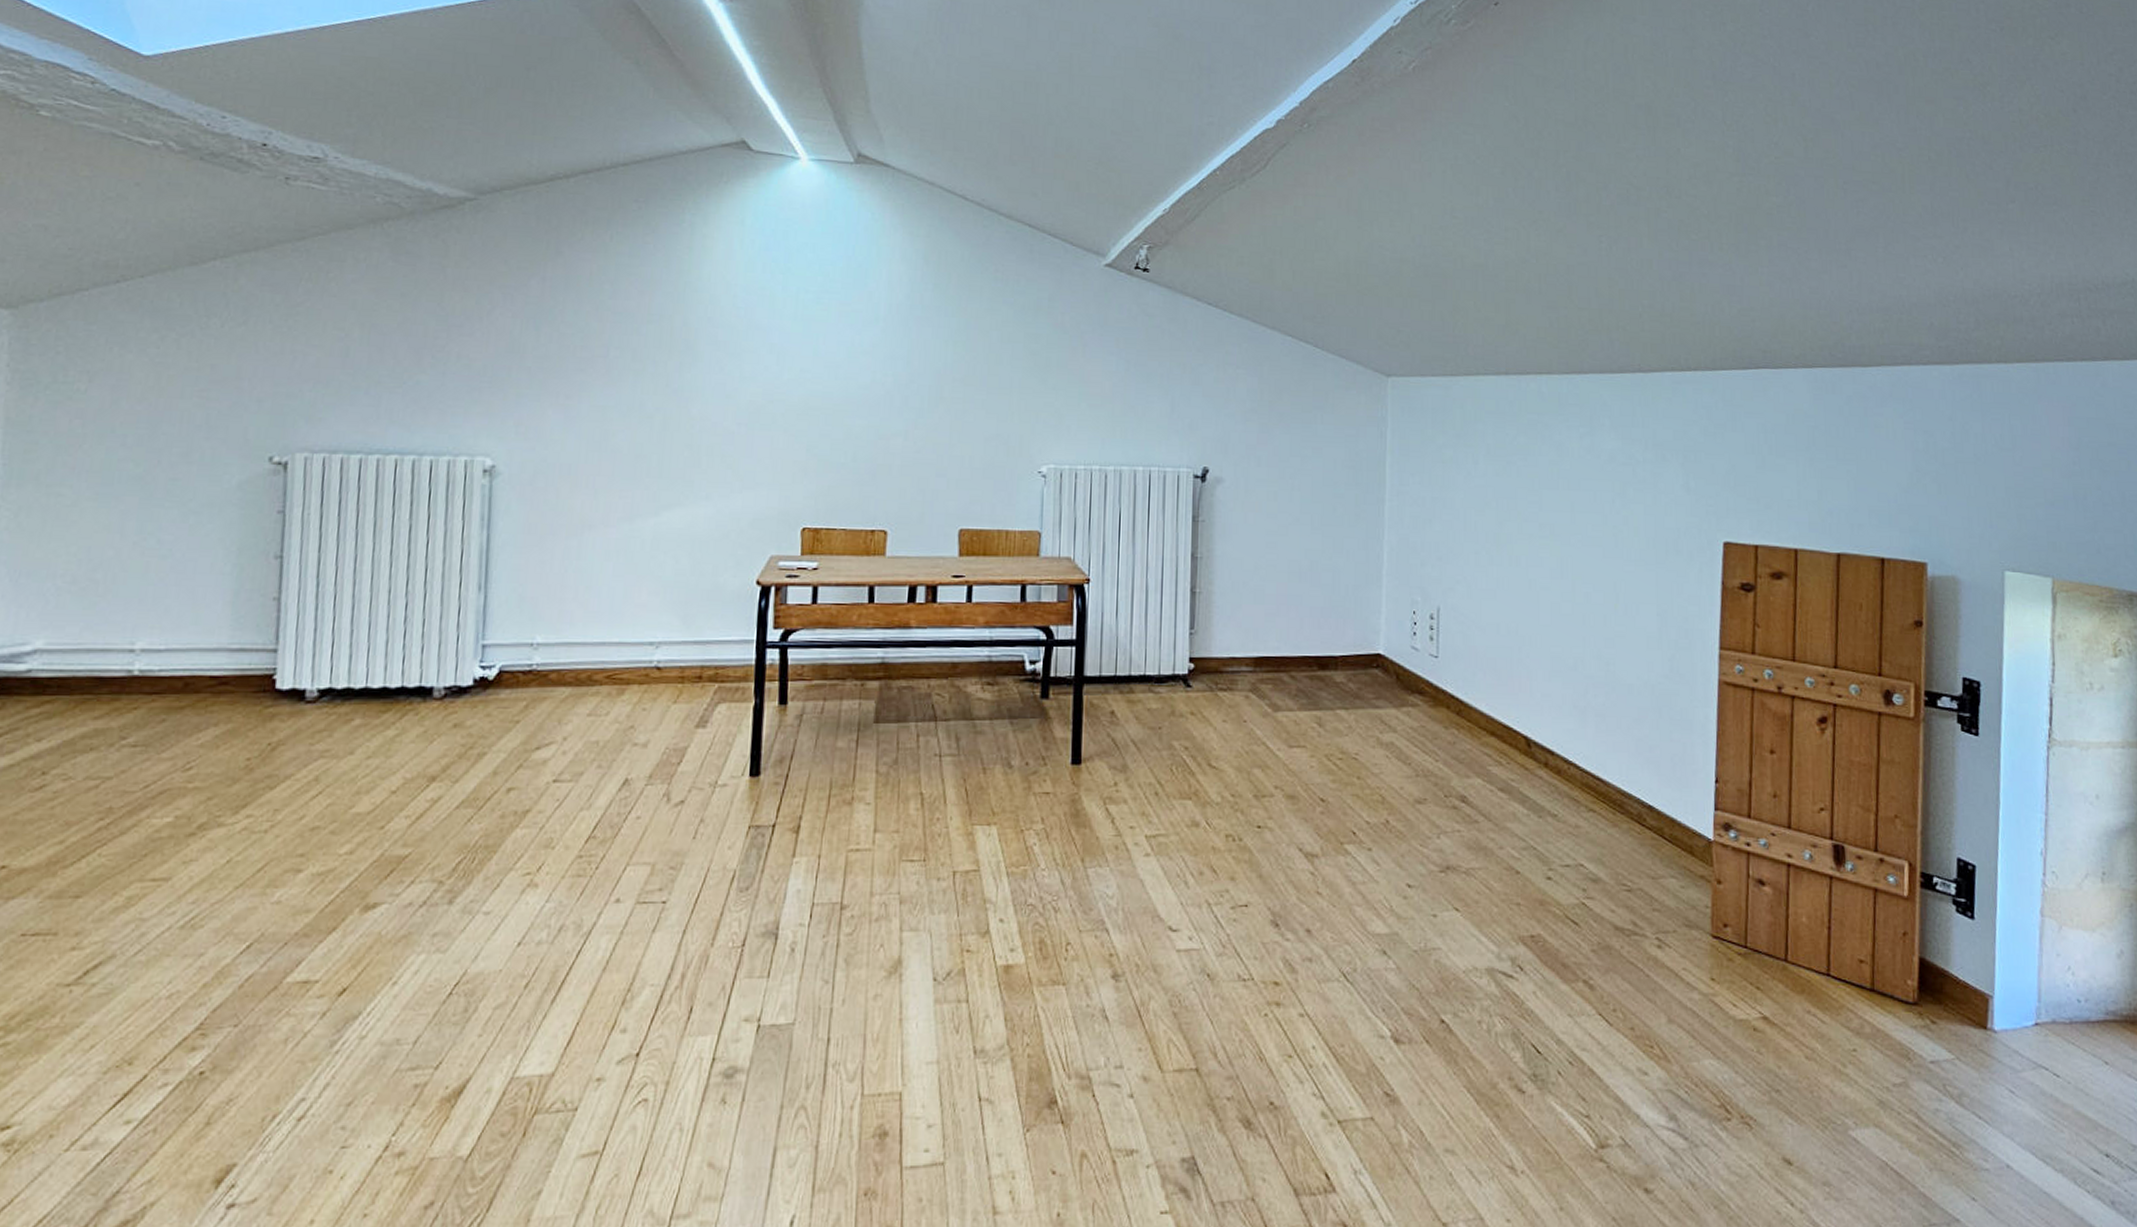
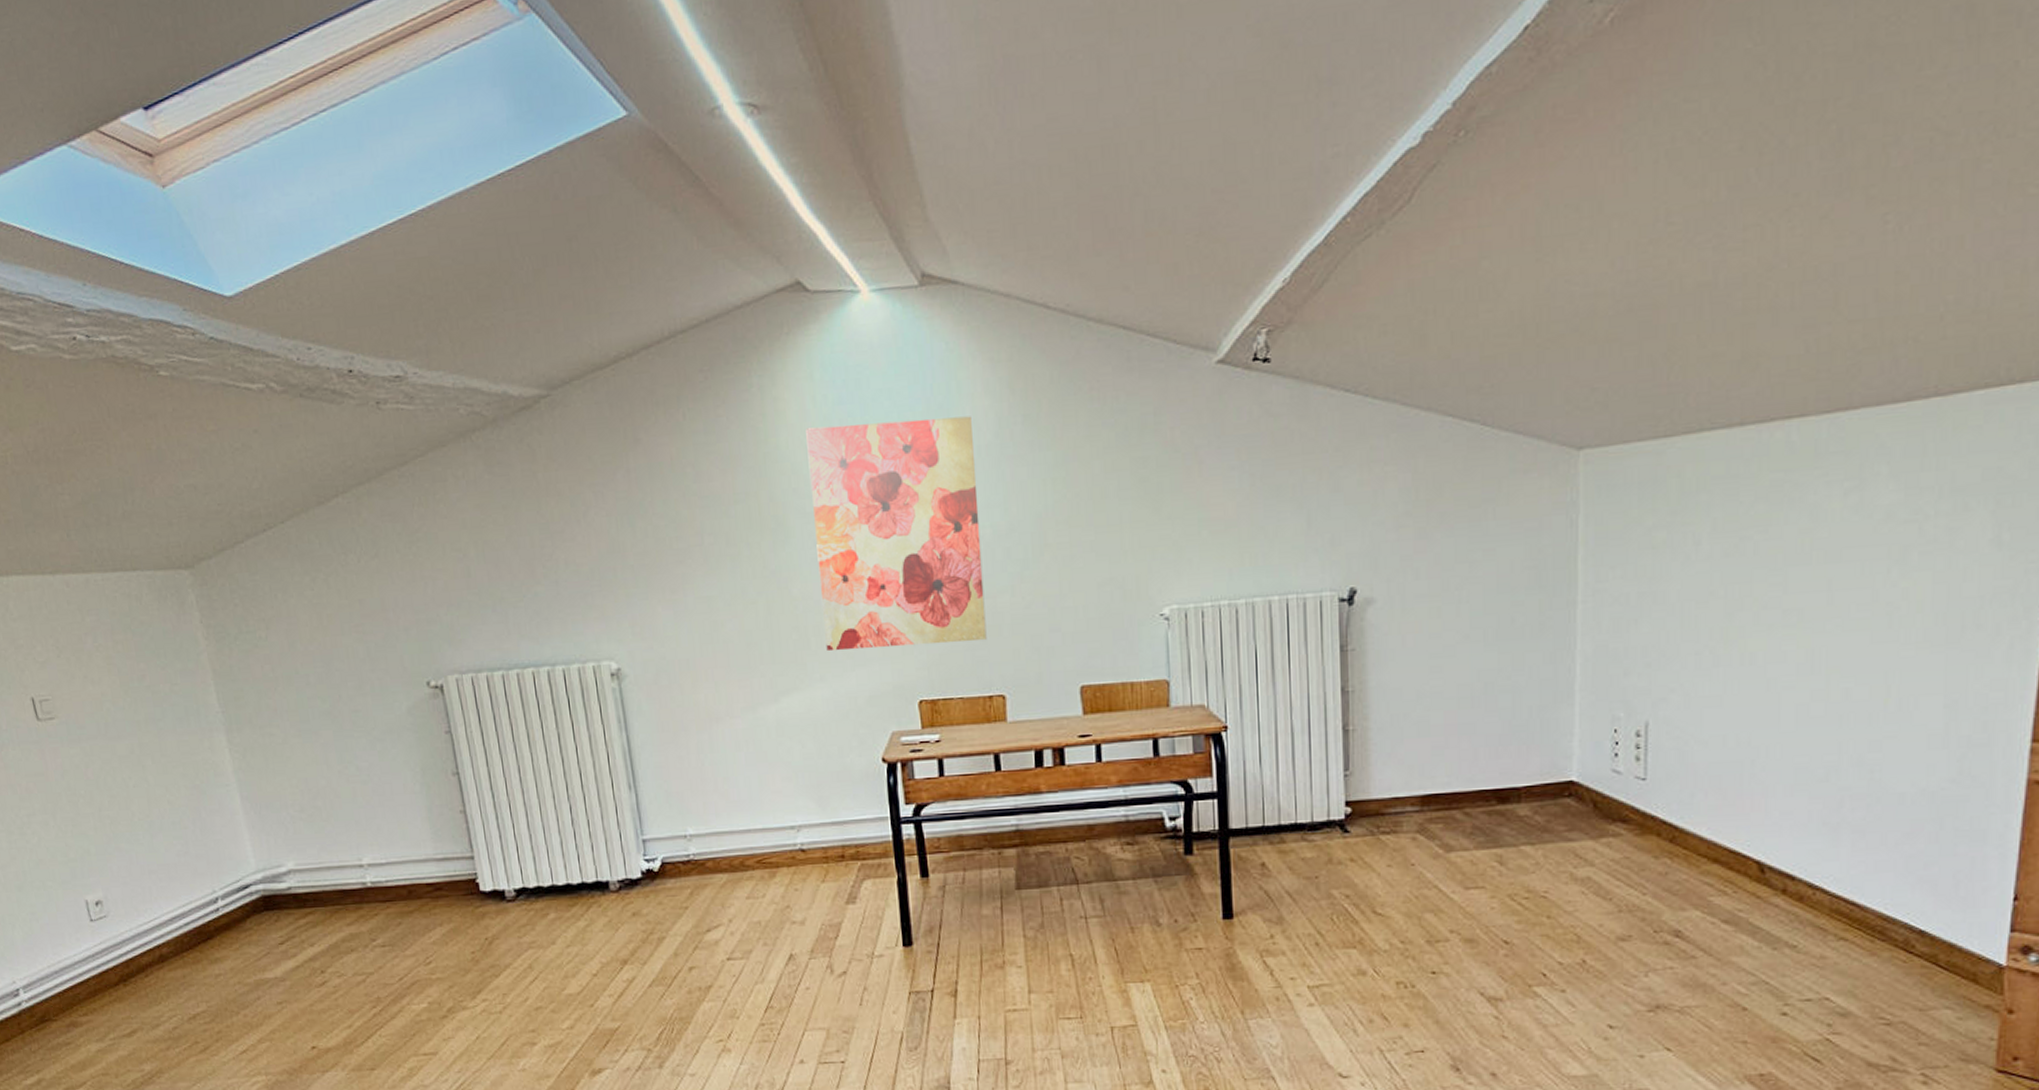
wall art: none [717,266,887,478] -> present [806,416,987,652]

